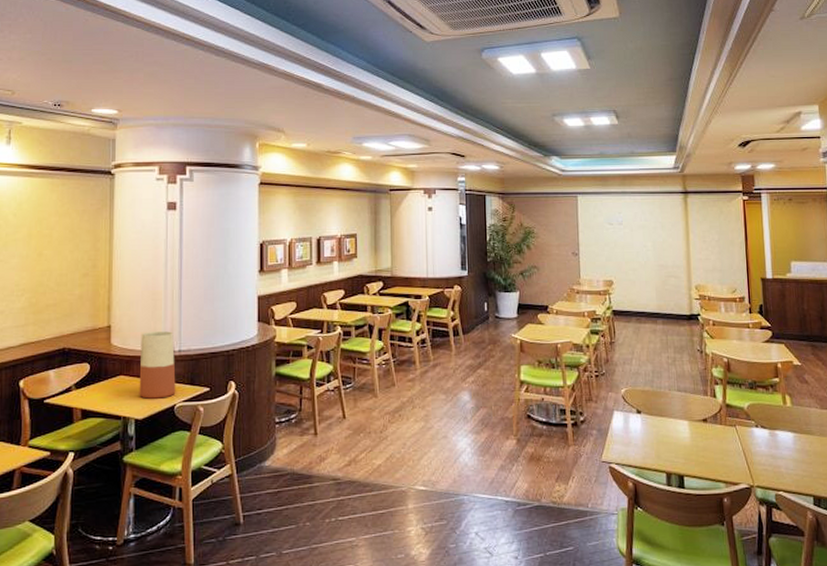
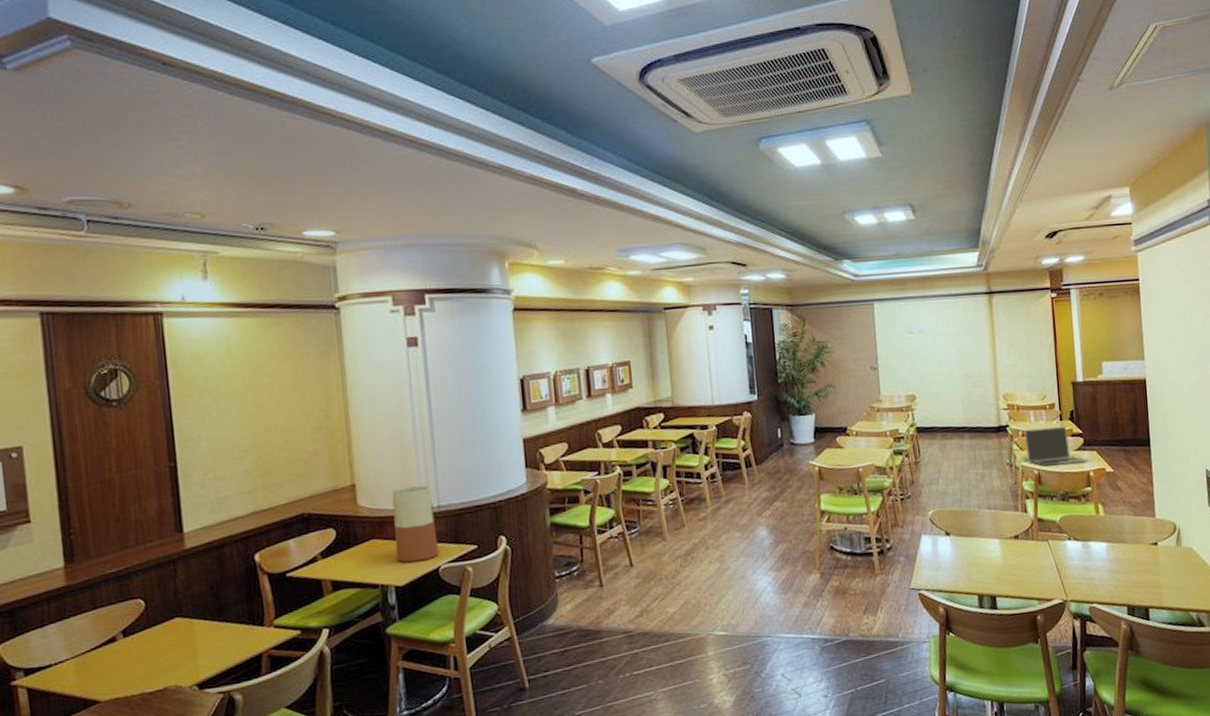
laptop: none [714,318,777,355] -> present [1024,426,1089,466]

